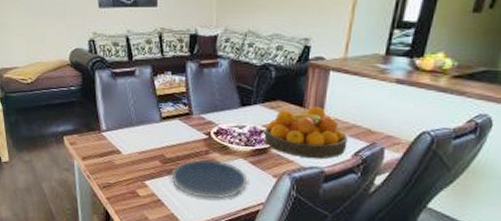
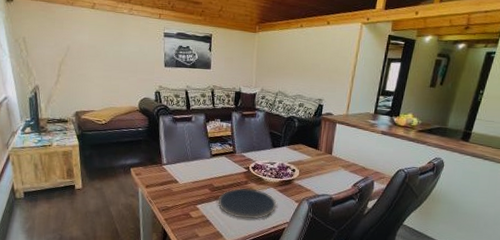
fruit bowl: present [264,107,348,159] -> none [289,149,349,189]

